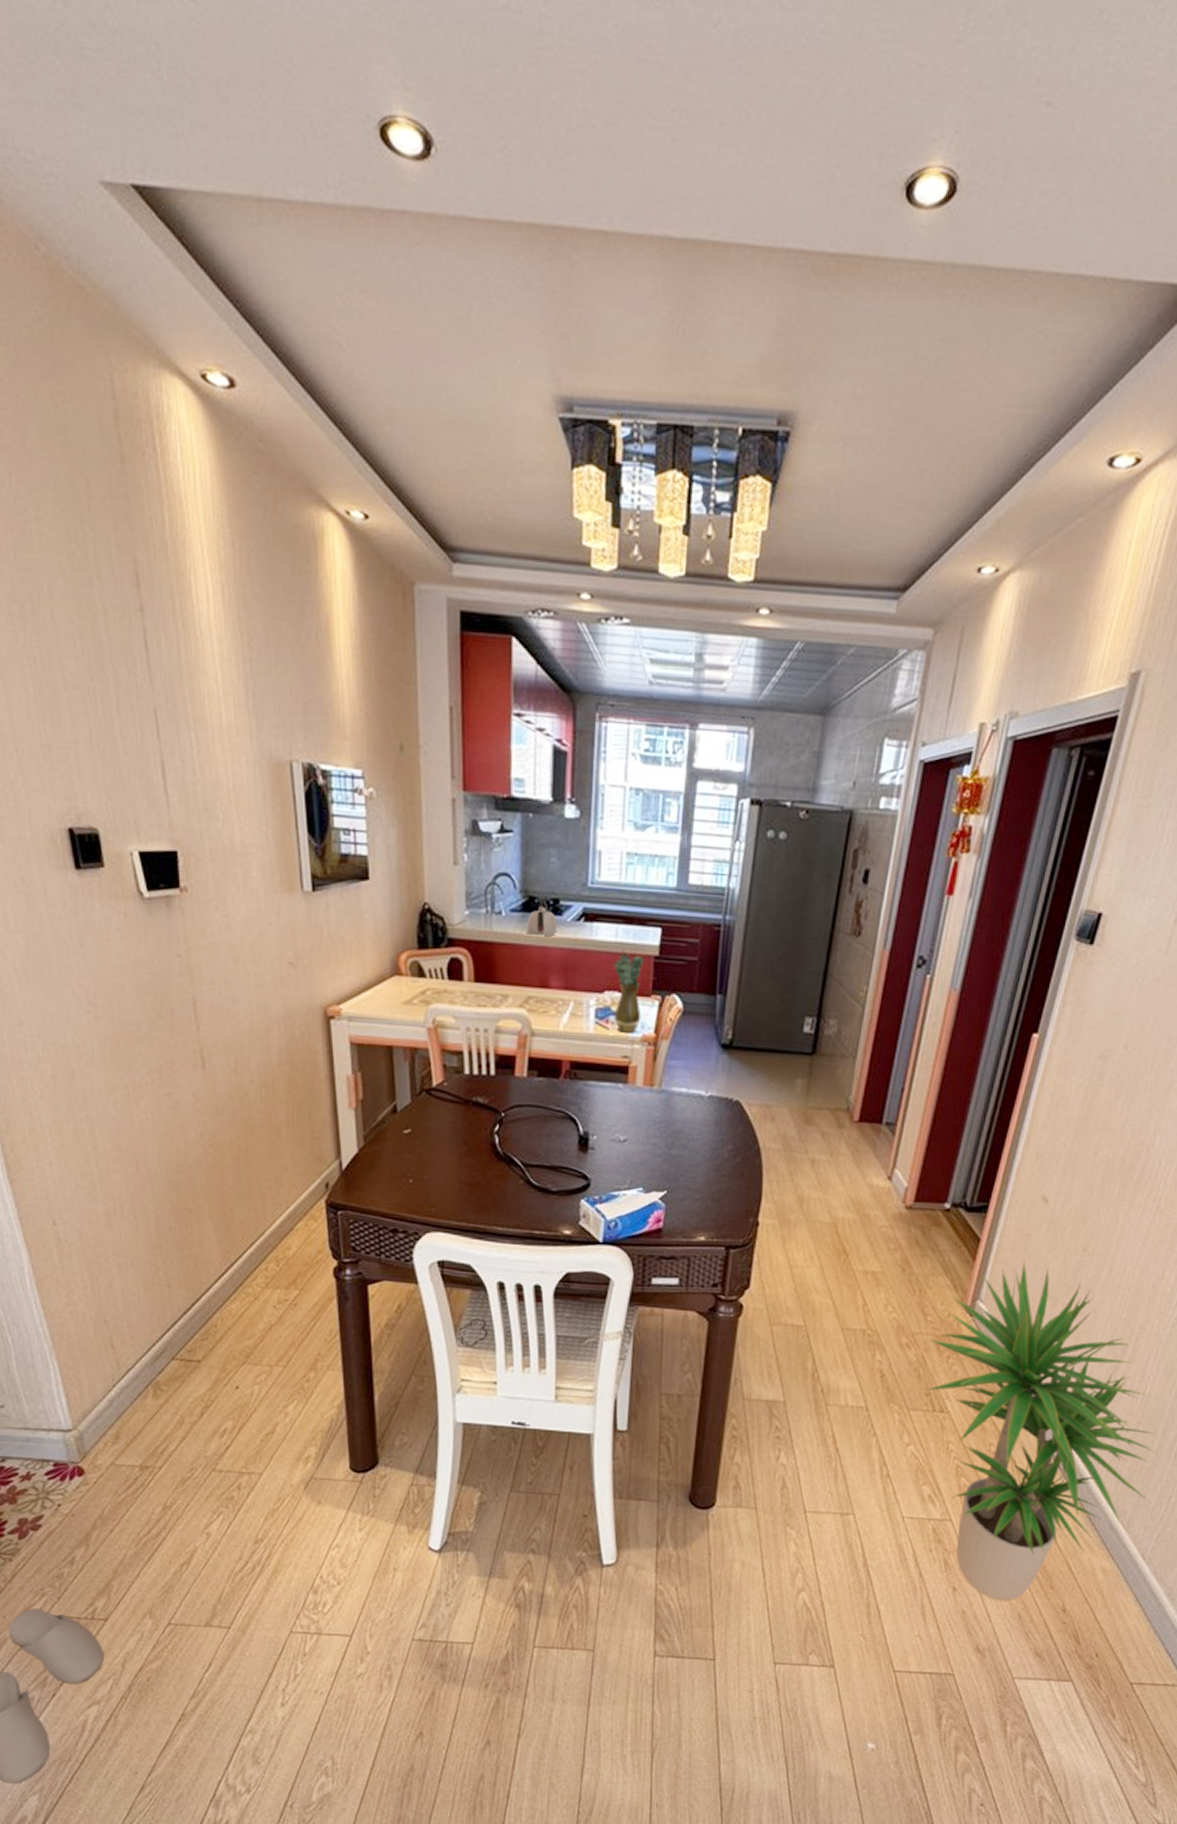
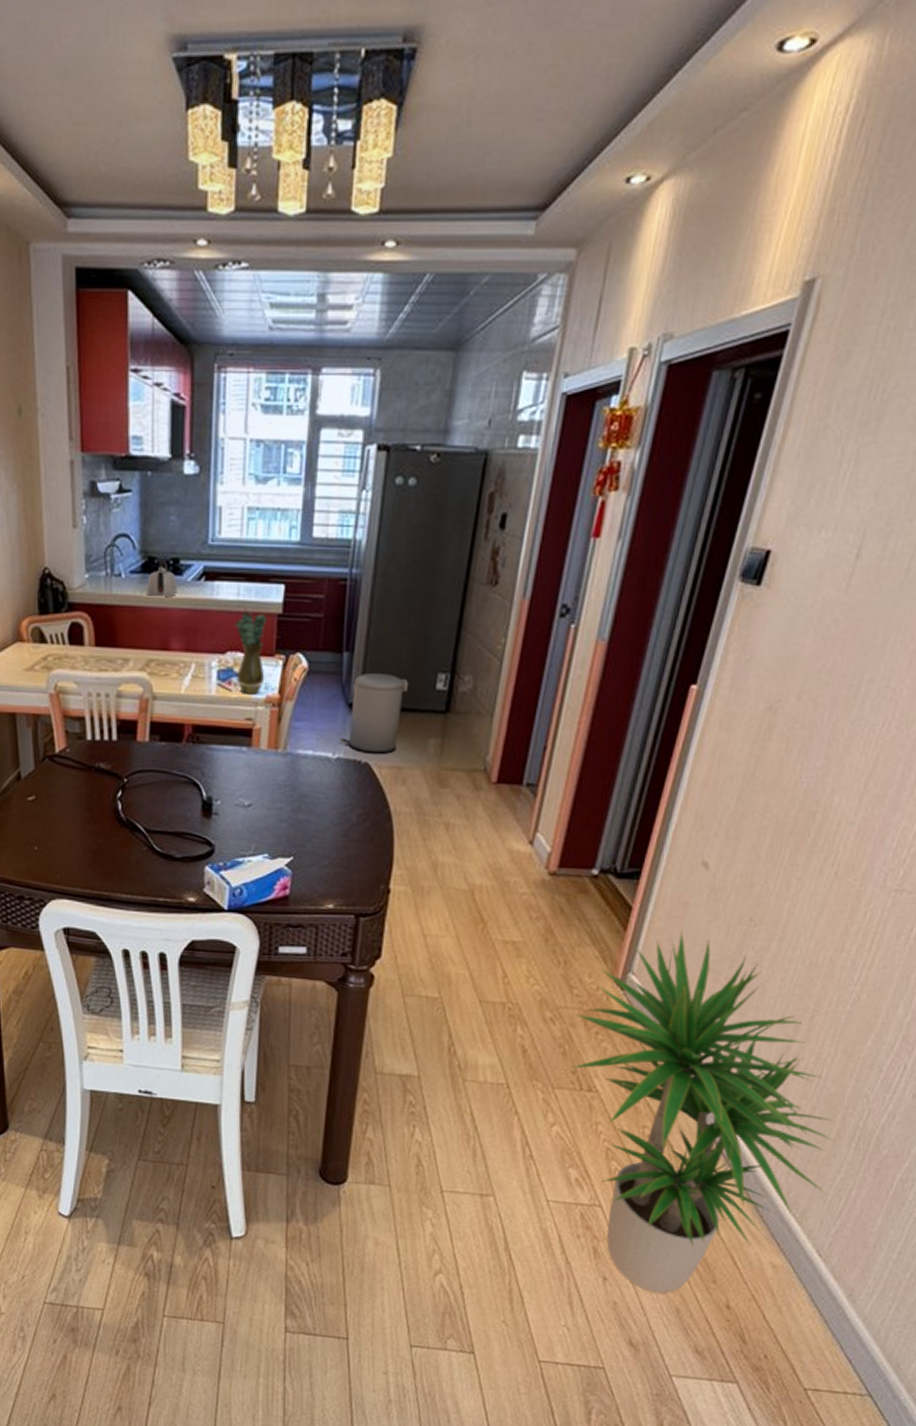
pedal bin: none [712,1014,777,1094] -> present [339,672,408,755]

